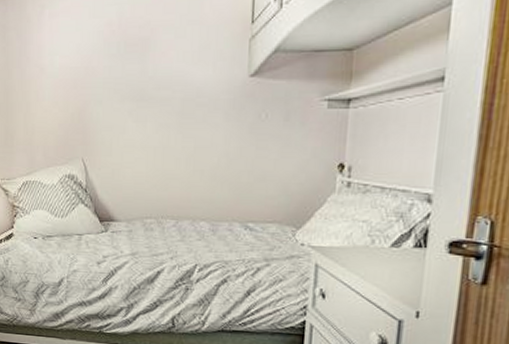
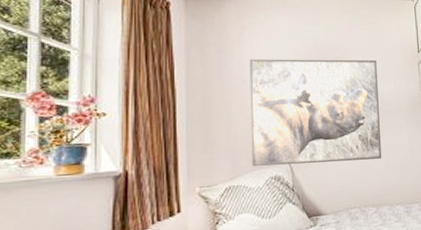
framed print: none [47,37,192,163] -> present [249,59,381,166]

